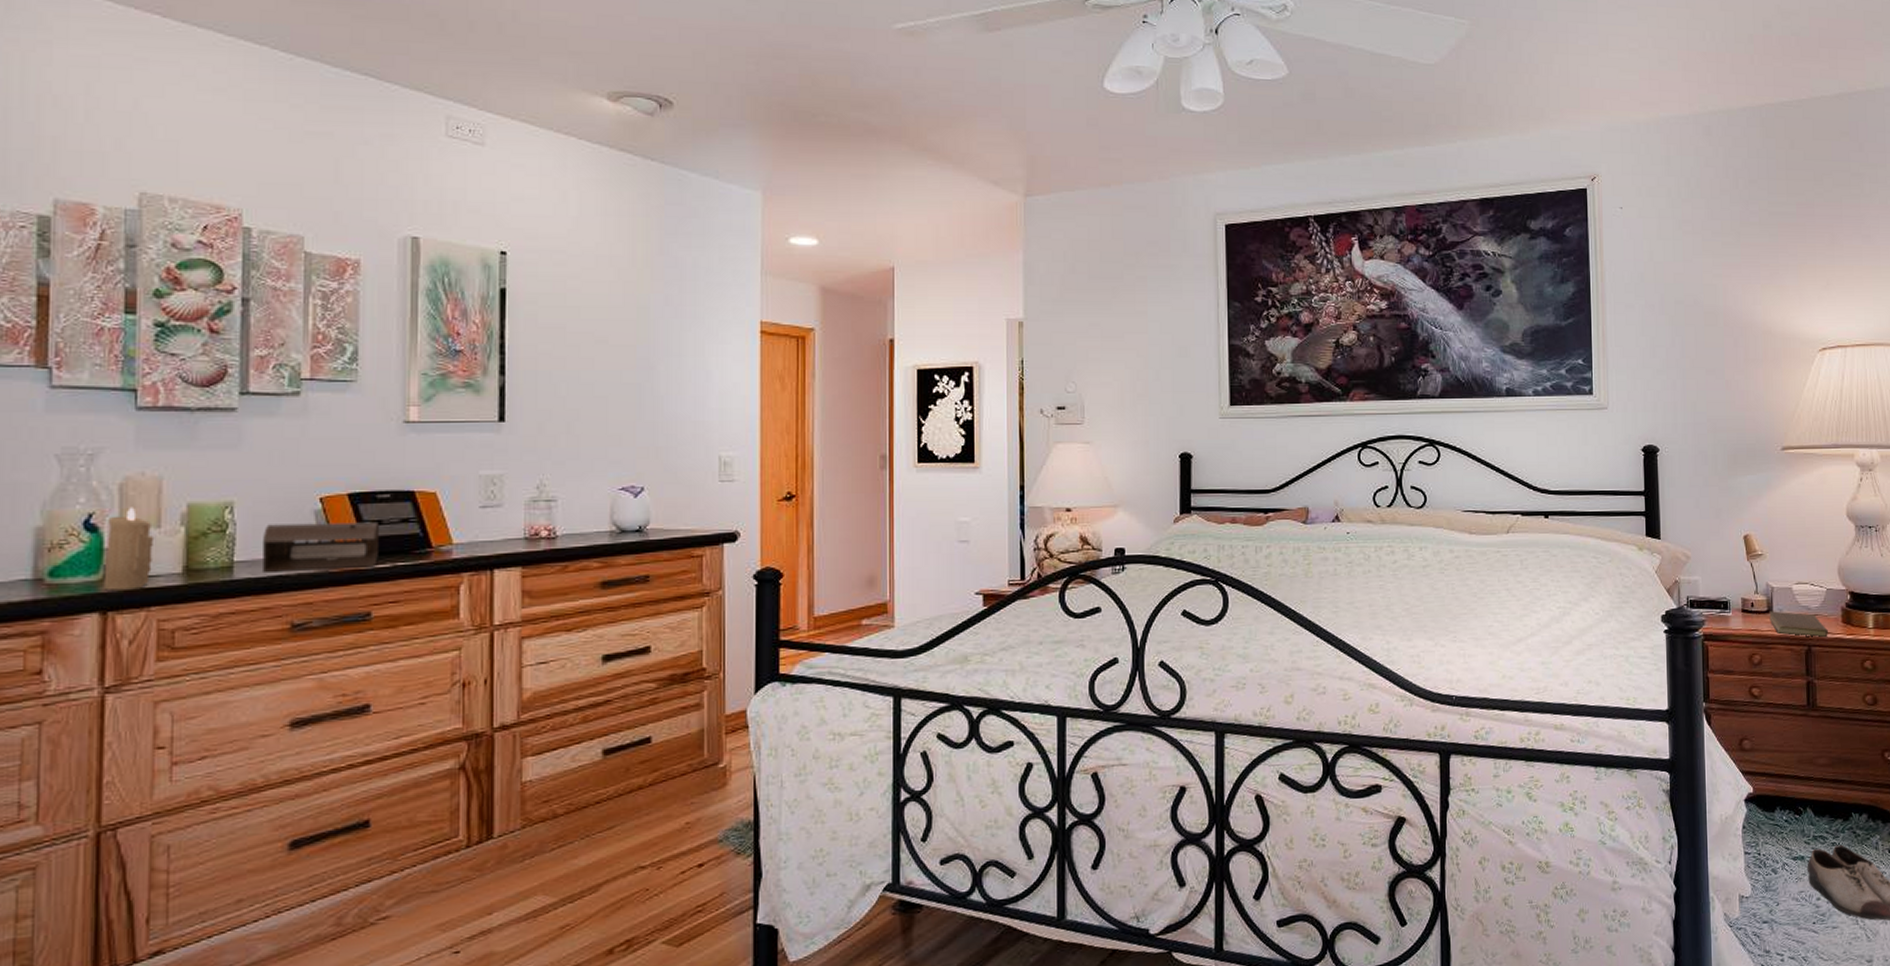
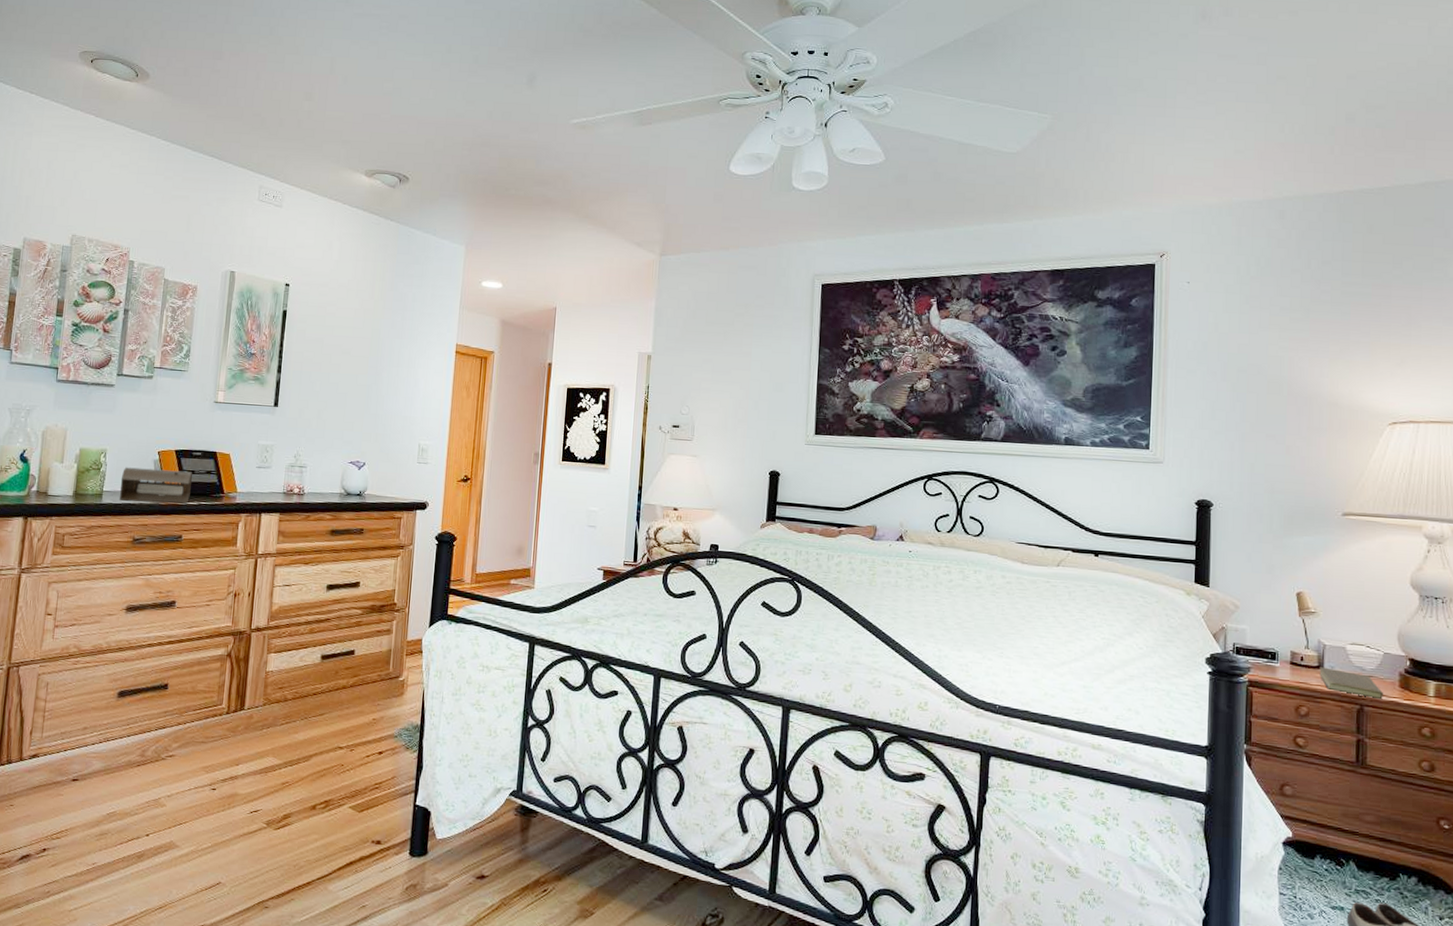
candle: present [103,507,155,591] -> none [27,447,59,504]

